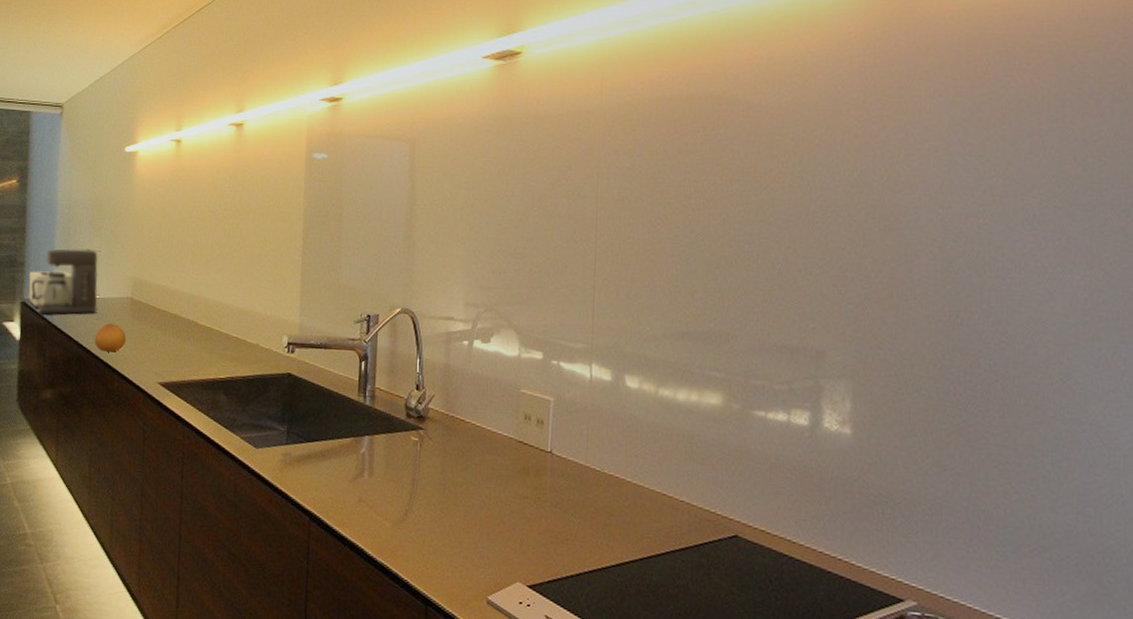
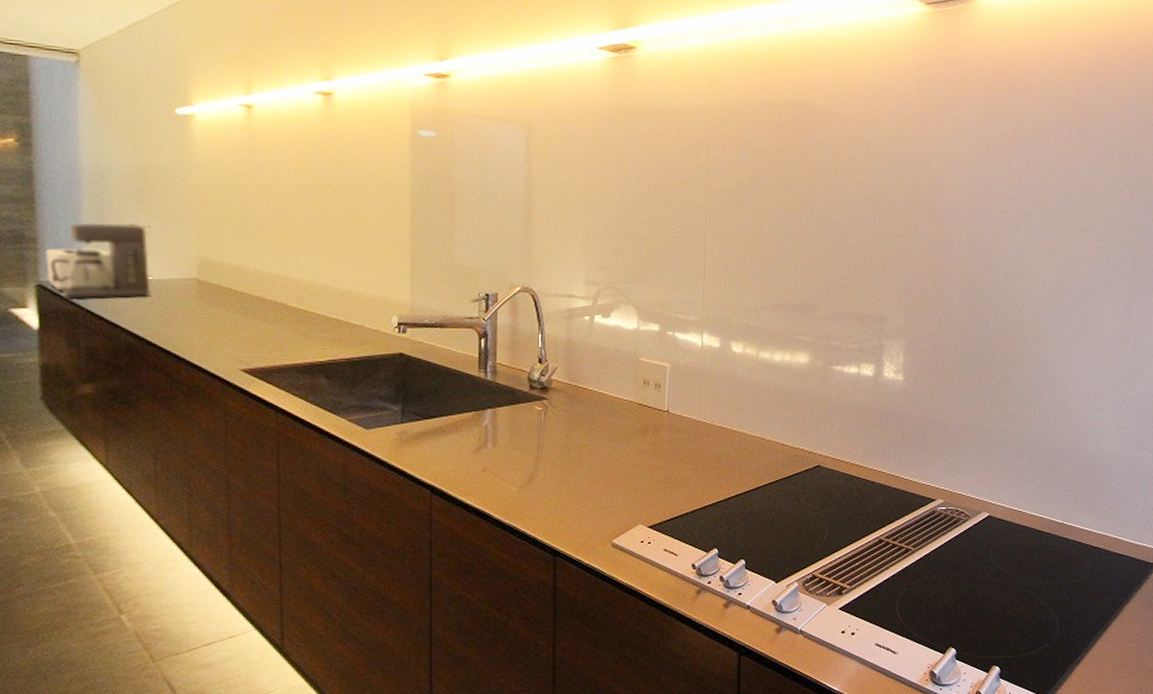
fruit: present [94,323,126,352] -> none [150,308,193,339]

